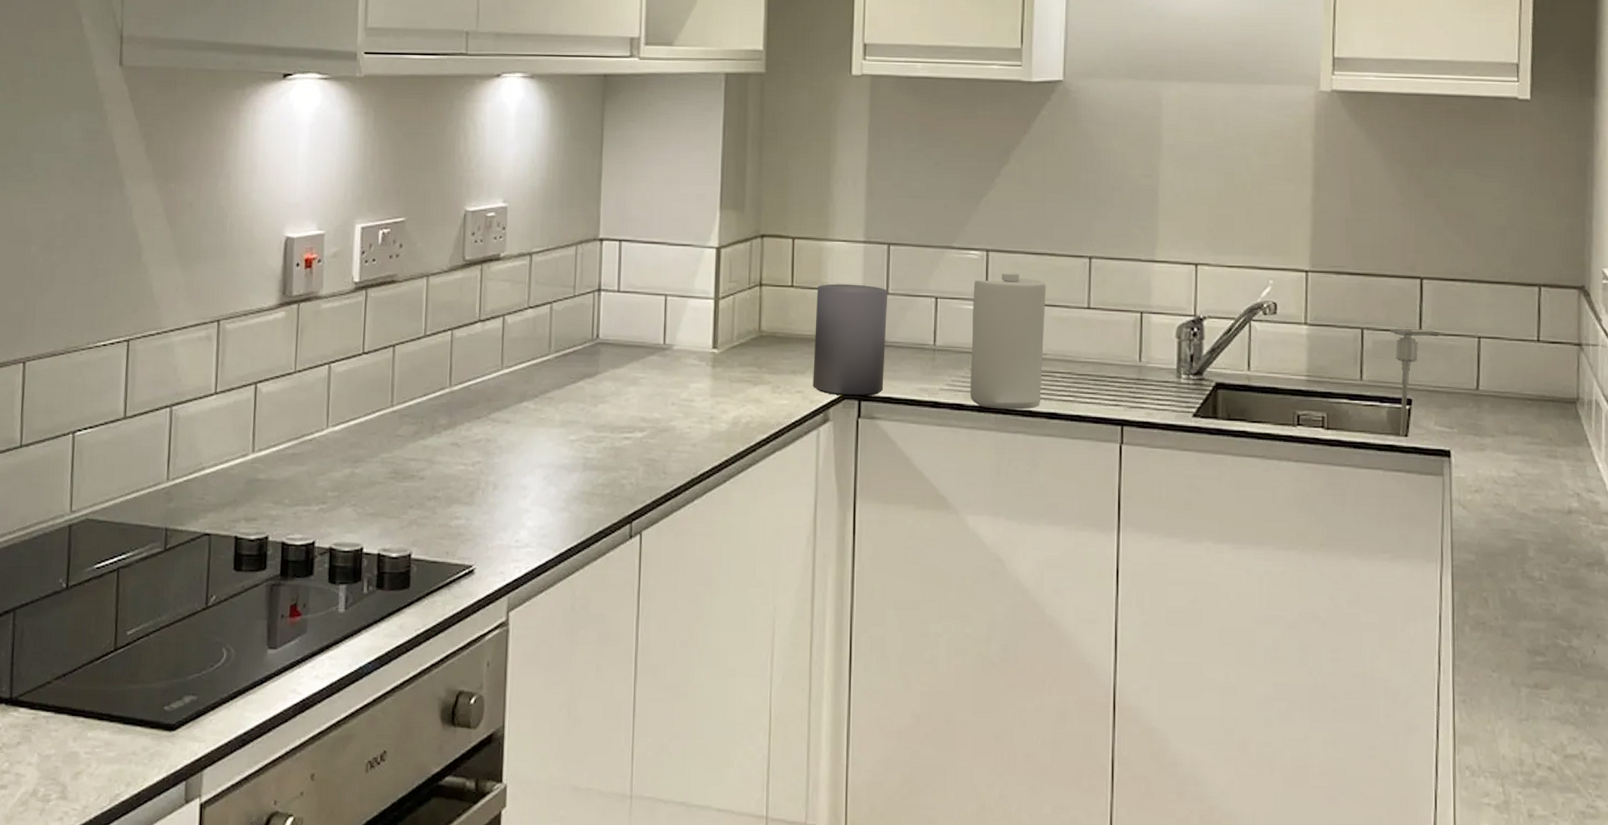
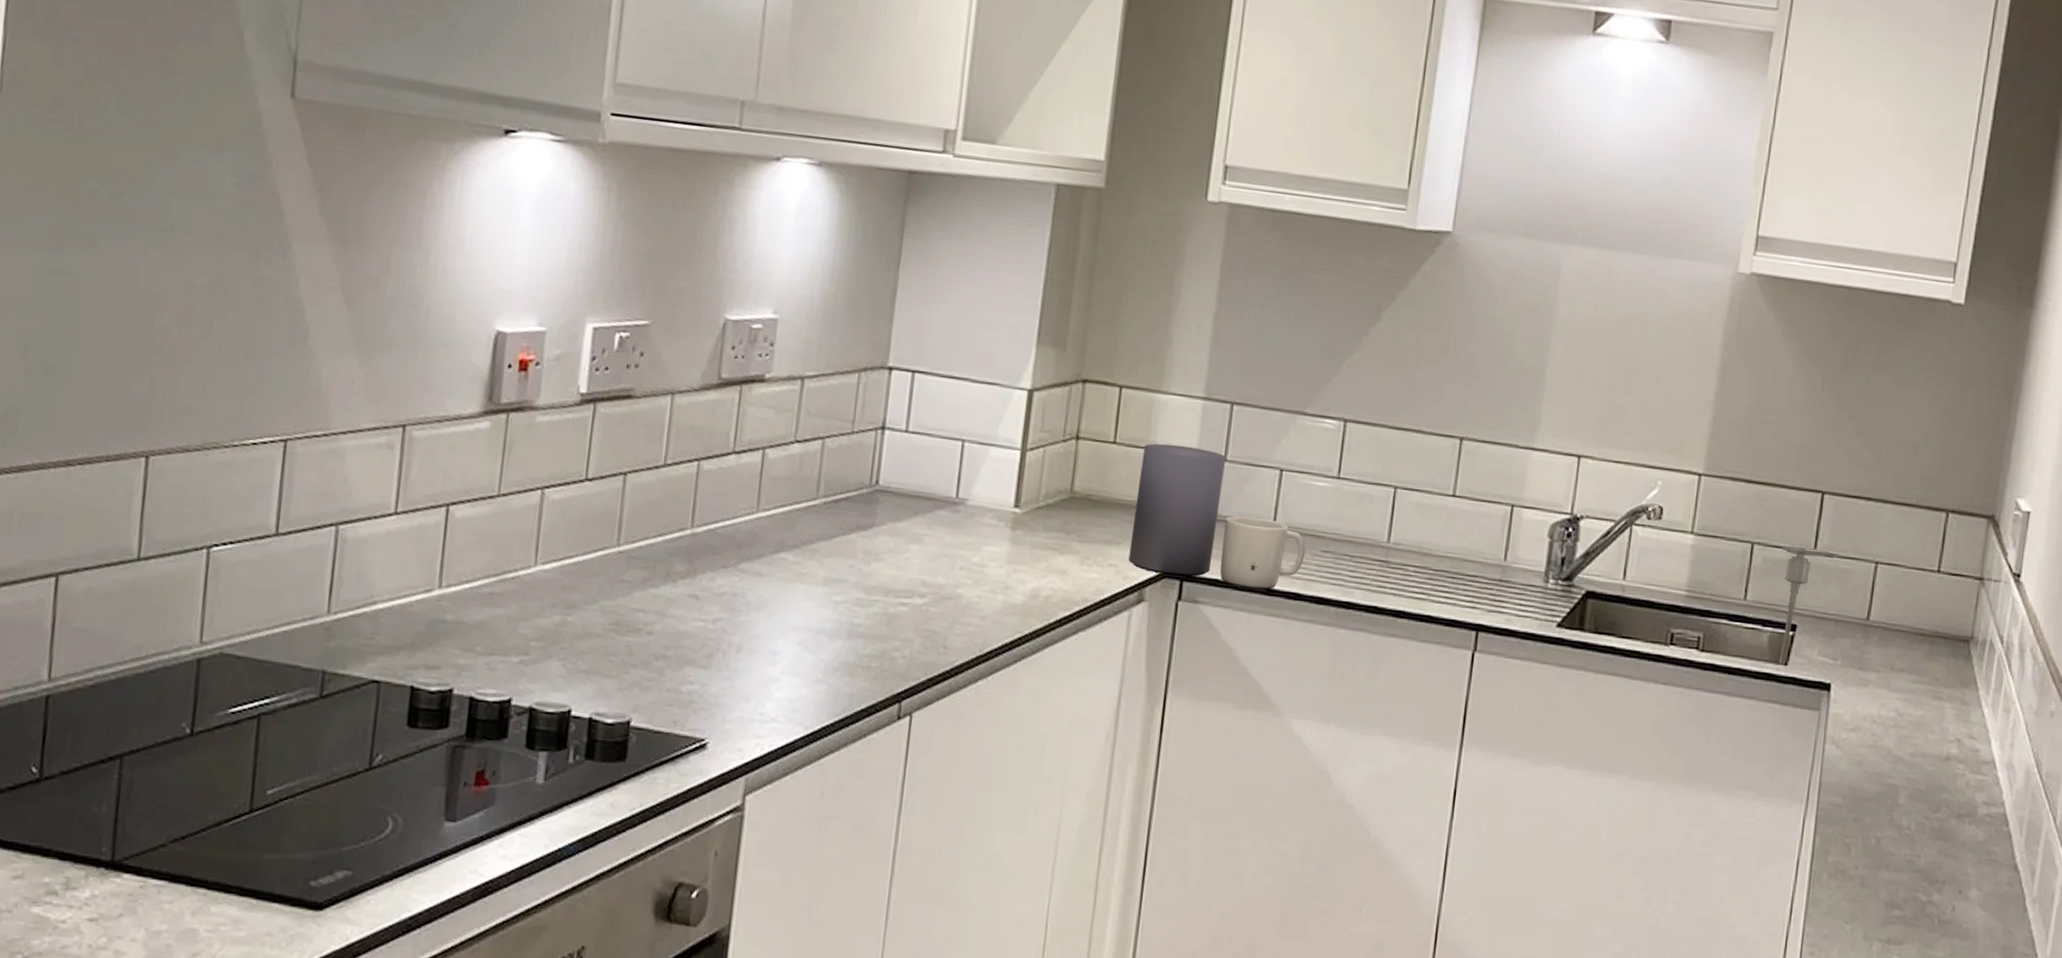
mug: none [891,340,964,403] -> present [1220,515,1306,590]
paper towel holder: present [970,273,1046,410] -> none [1309,447,1409,605]

